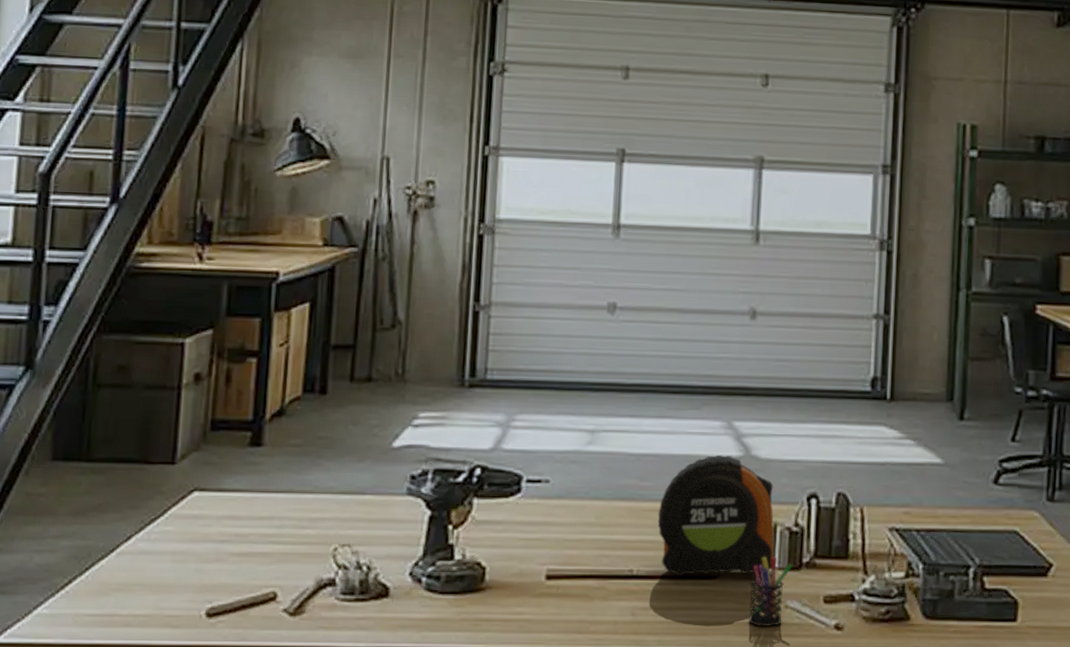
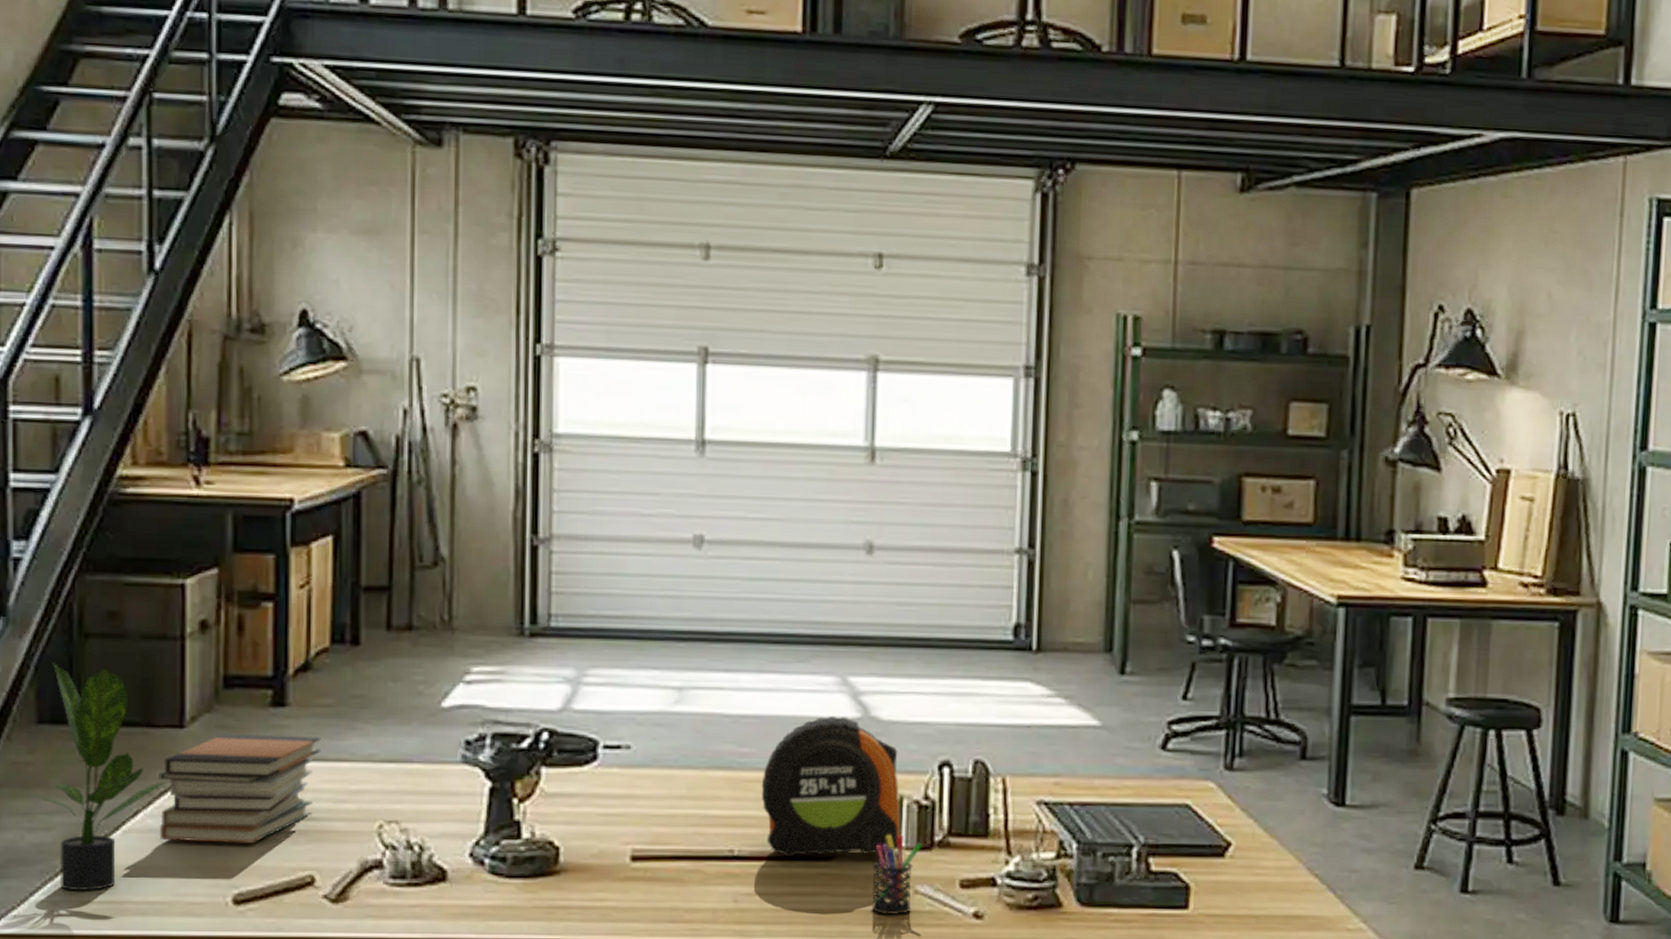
potted plant: none [42,409,156,605] -> present [31,663,166,890]
book stack: none [147,469,290,564] -> present [159,733,321,843]

